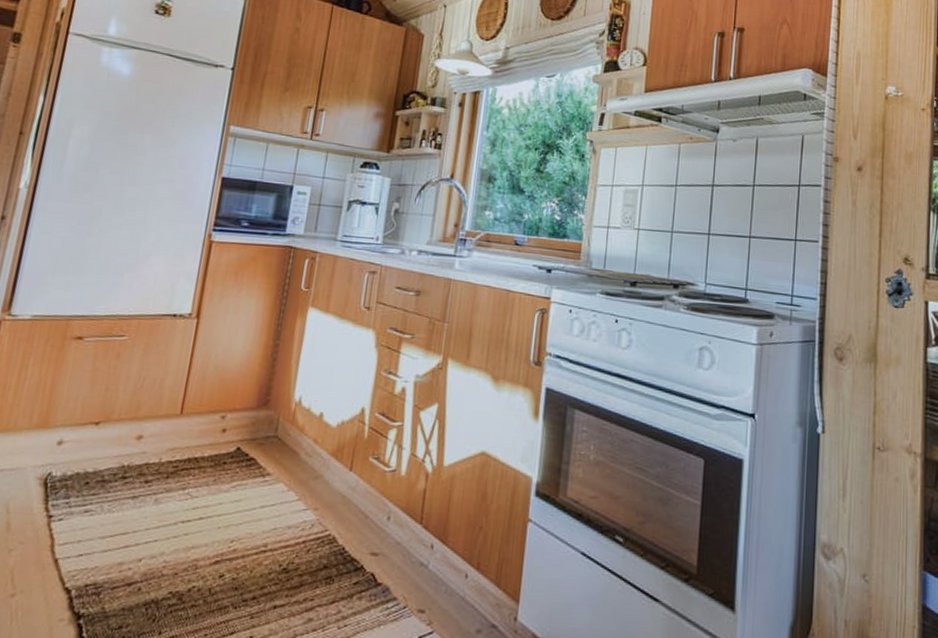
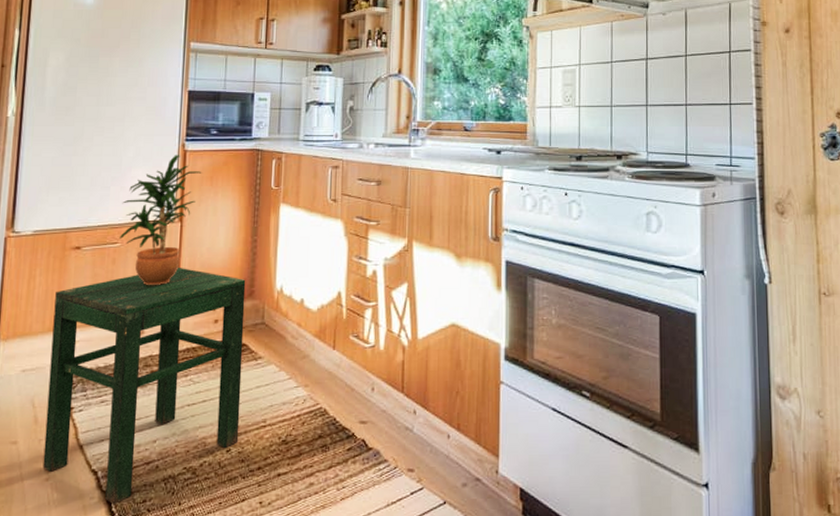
stool: none [9,367,262,629] -> present [43,267,246,504]
potted plant: none [128,245,227,387] -> present [120,155,202,286]

